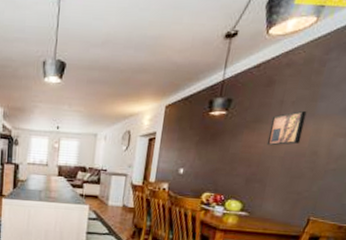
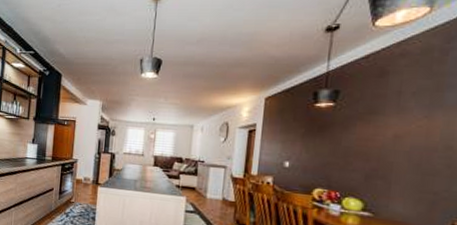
wall art: present [266,110,307,146] -> none [386,101,433,139]

